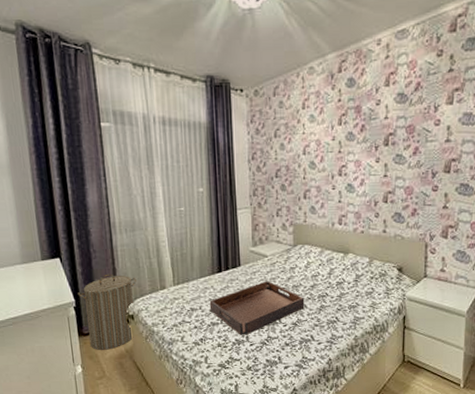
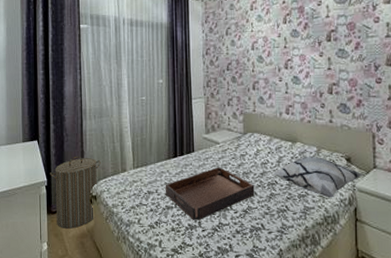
decorative pillow: none [324,267,414,308] -> present [274,156,363,198]

